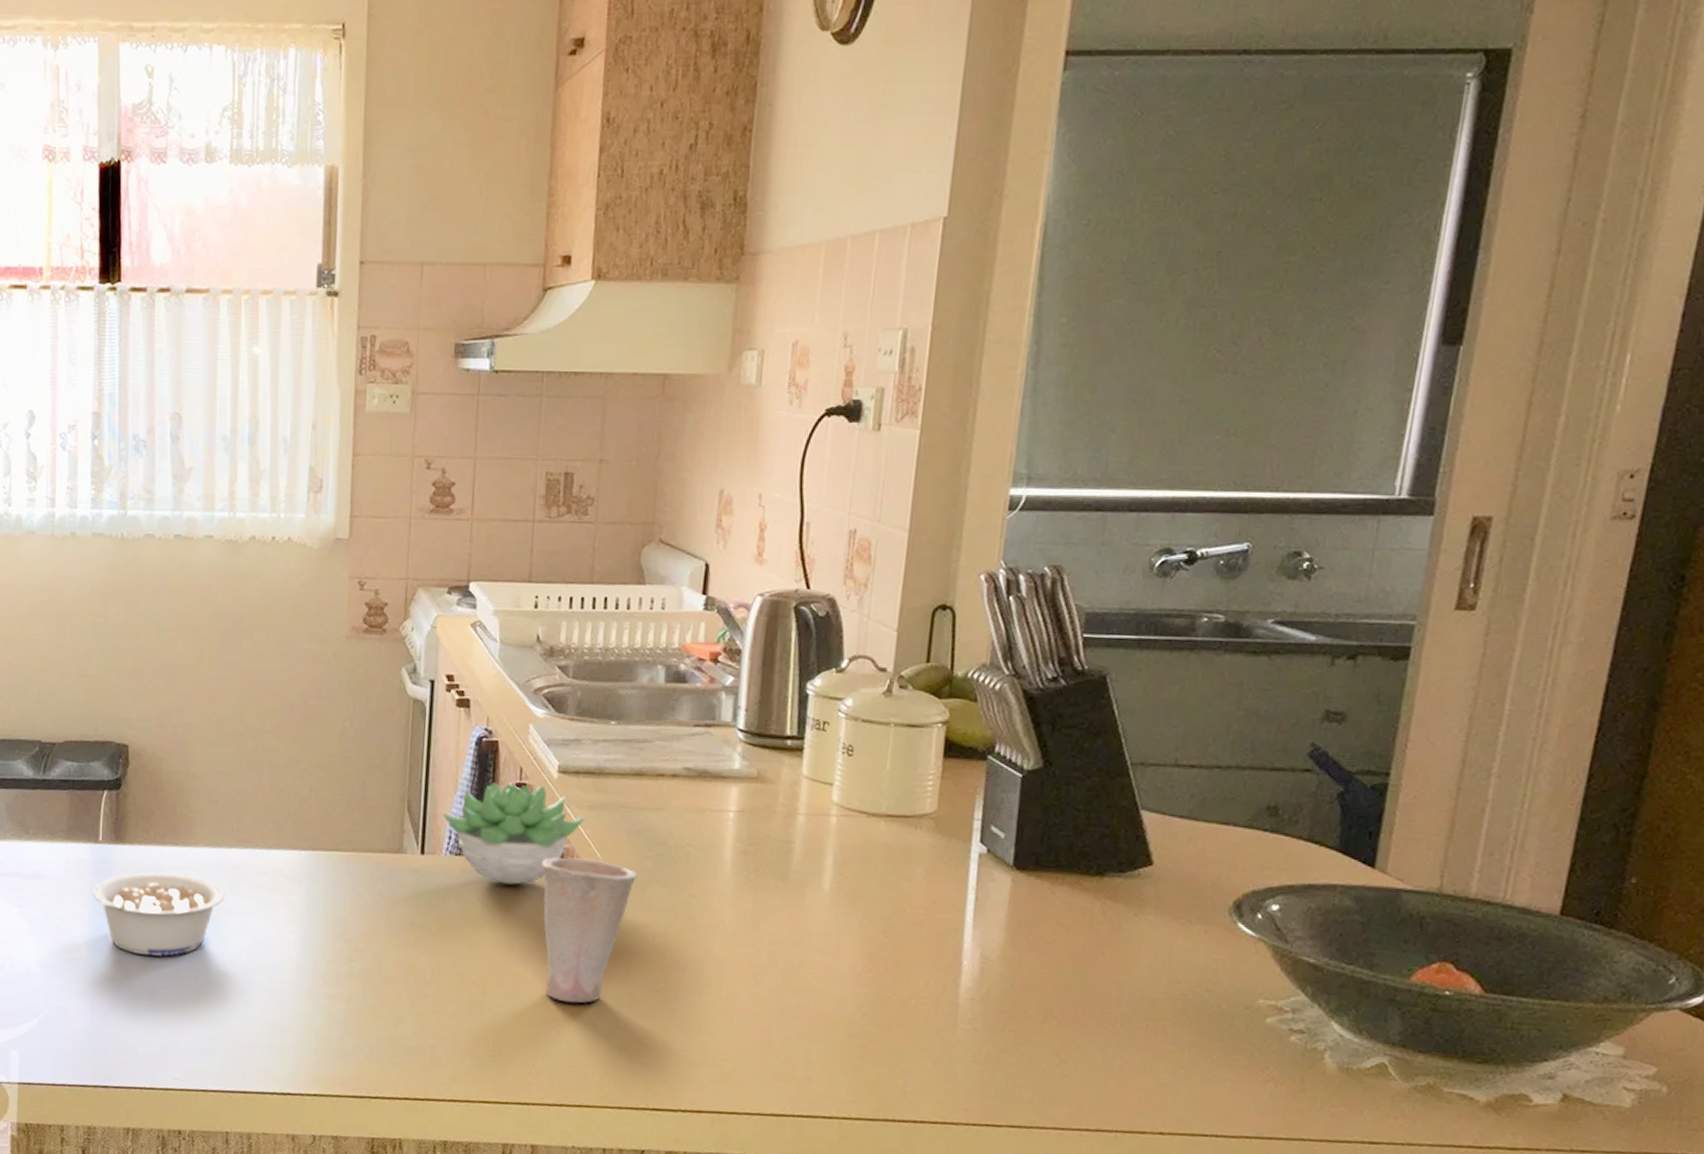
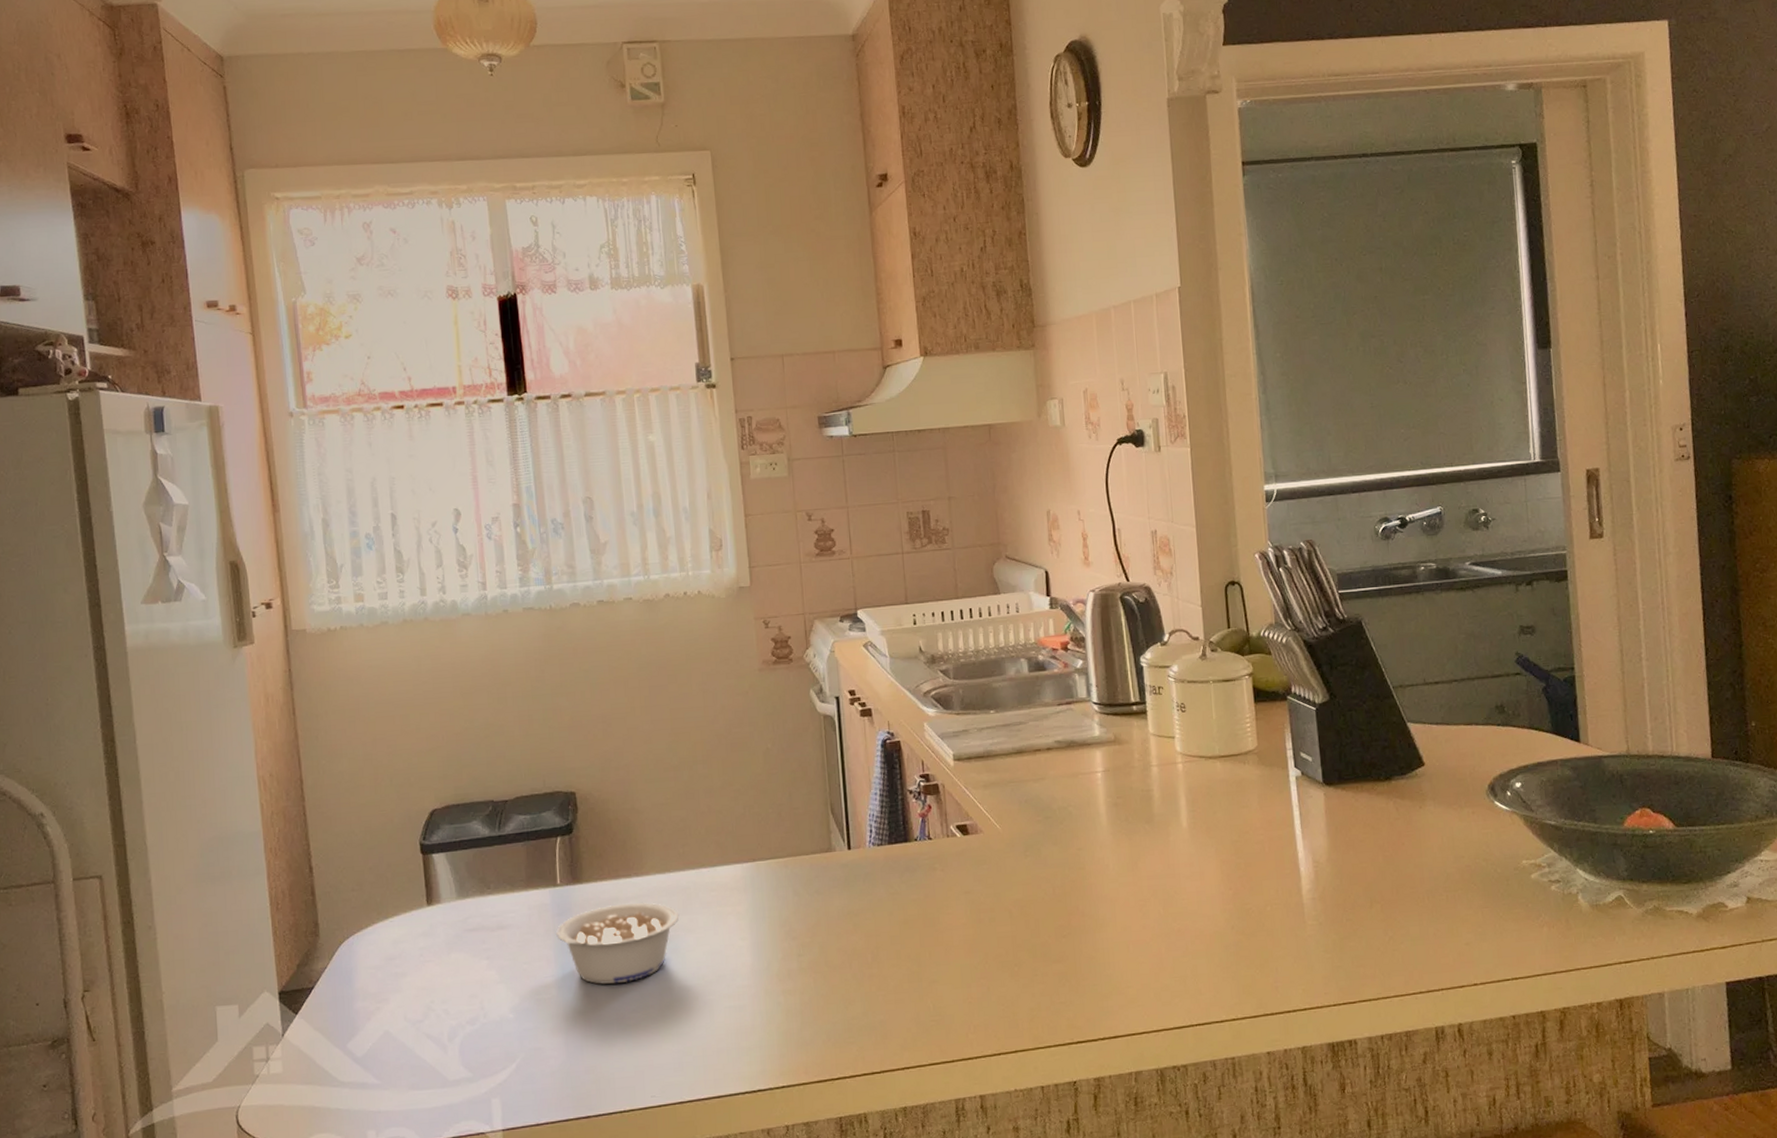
succulent plant: present [441,782,585,885] -> none [860,774,982,865]
cup: present [542,857,637,1004] -> none [952,830,1032,961]

